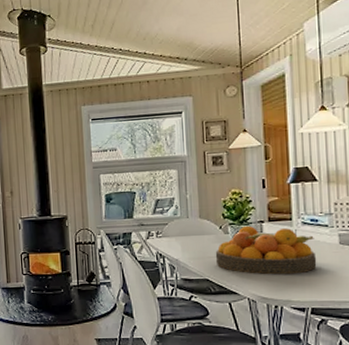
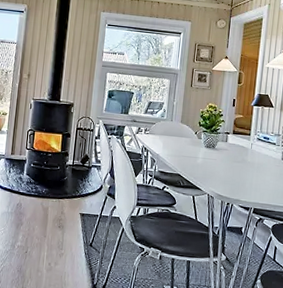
fruit bowl: present [215,225,317,275] -> none [188,134,264,179]

